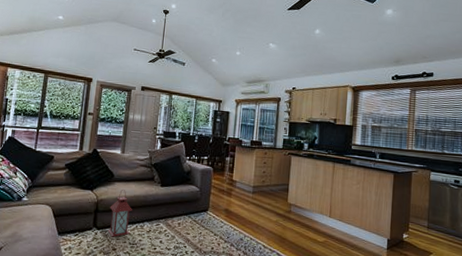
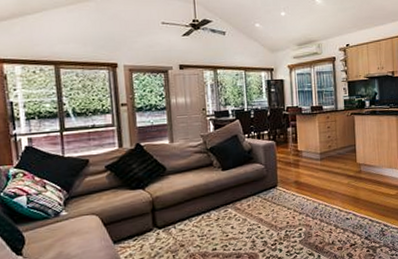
lantern: present [107,189,132,237] -> none [168,181,197,234]

